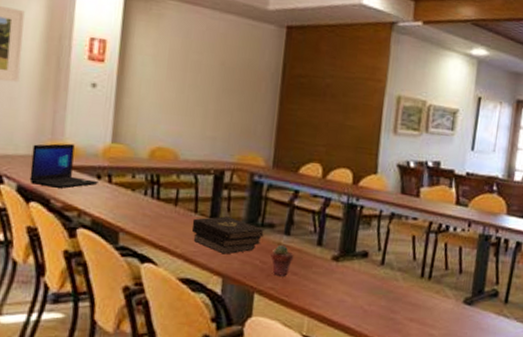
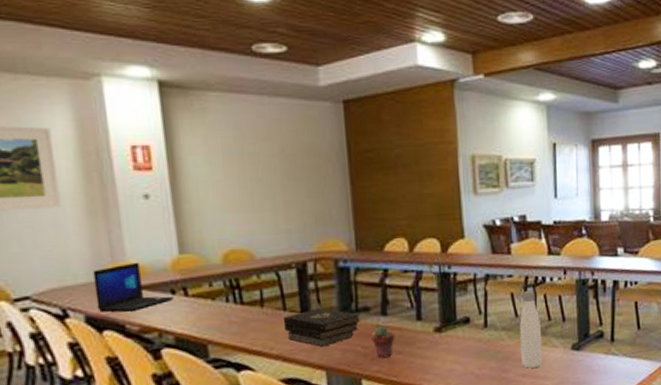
water bottle: none [411,235,437,314] -> present [519,290,542,368]

